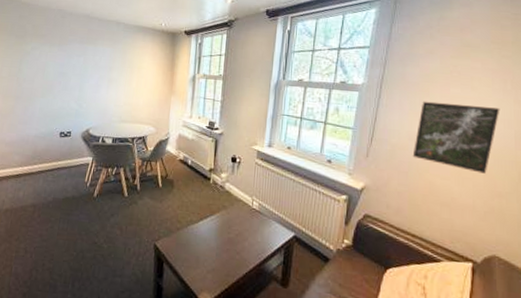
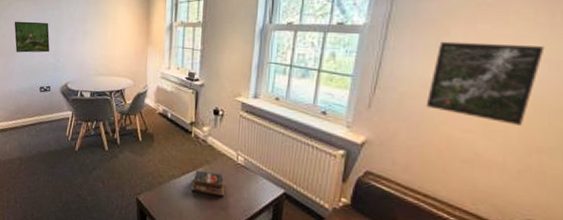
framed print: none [36,65,74,98] -> present [14,21,50,53]
books: none [208,215,241,242] -> present [191,169,226,197]

